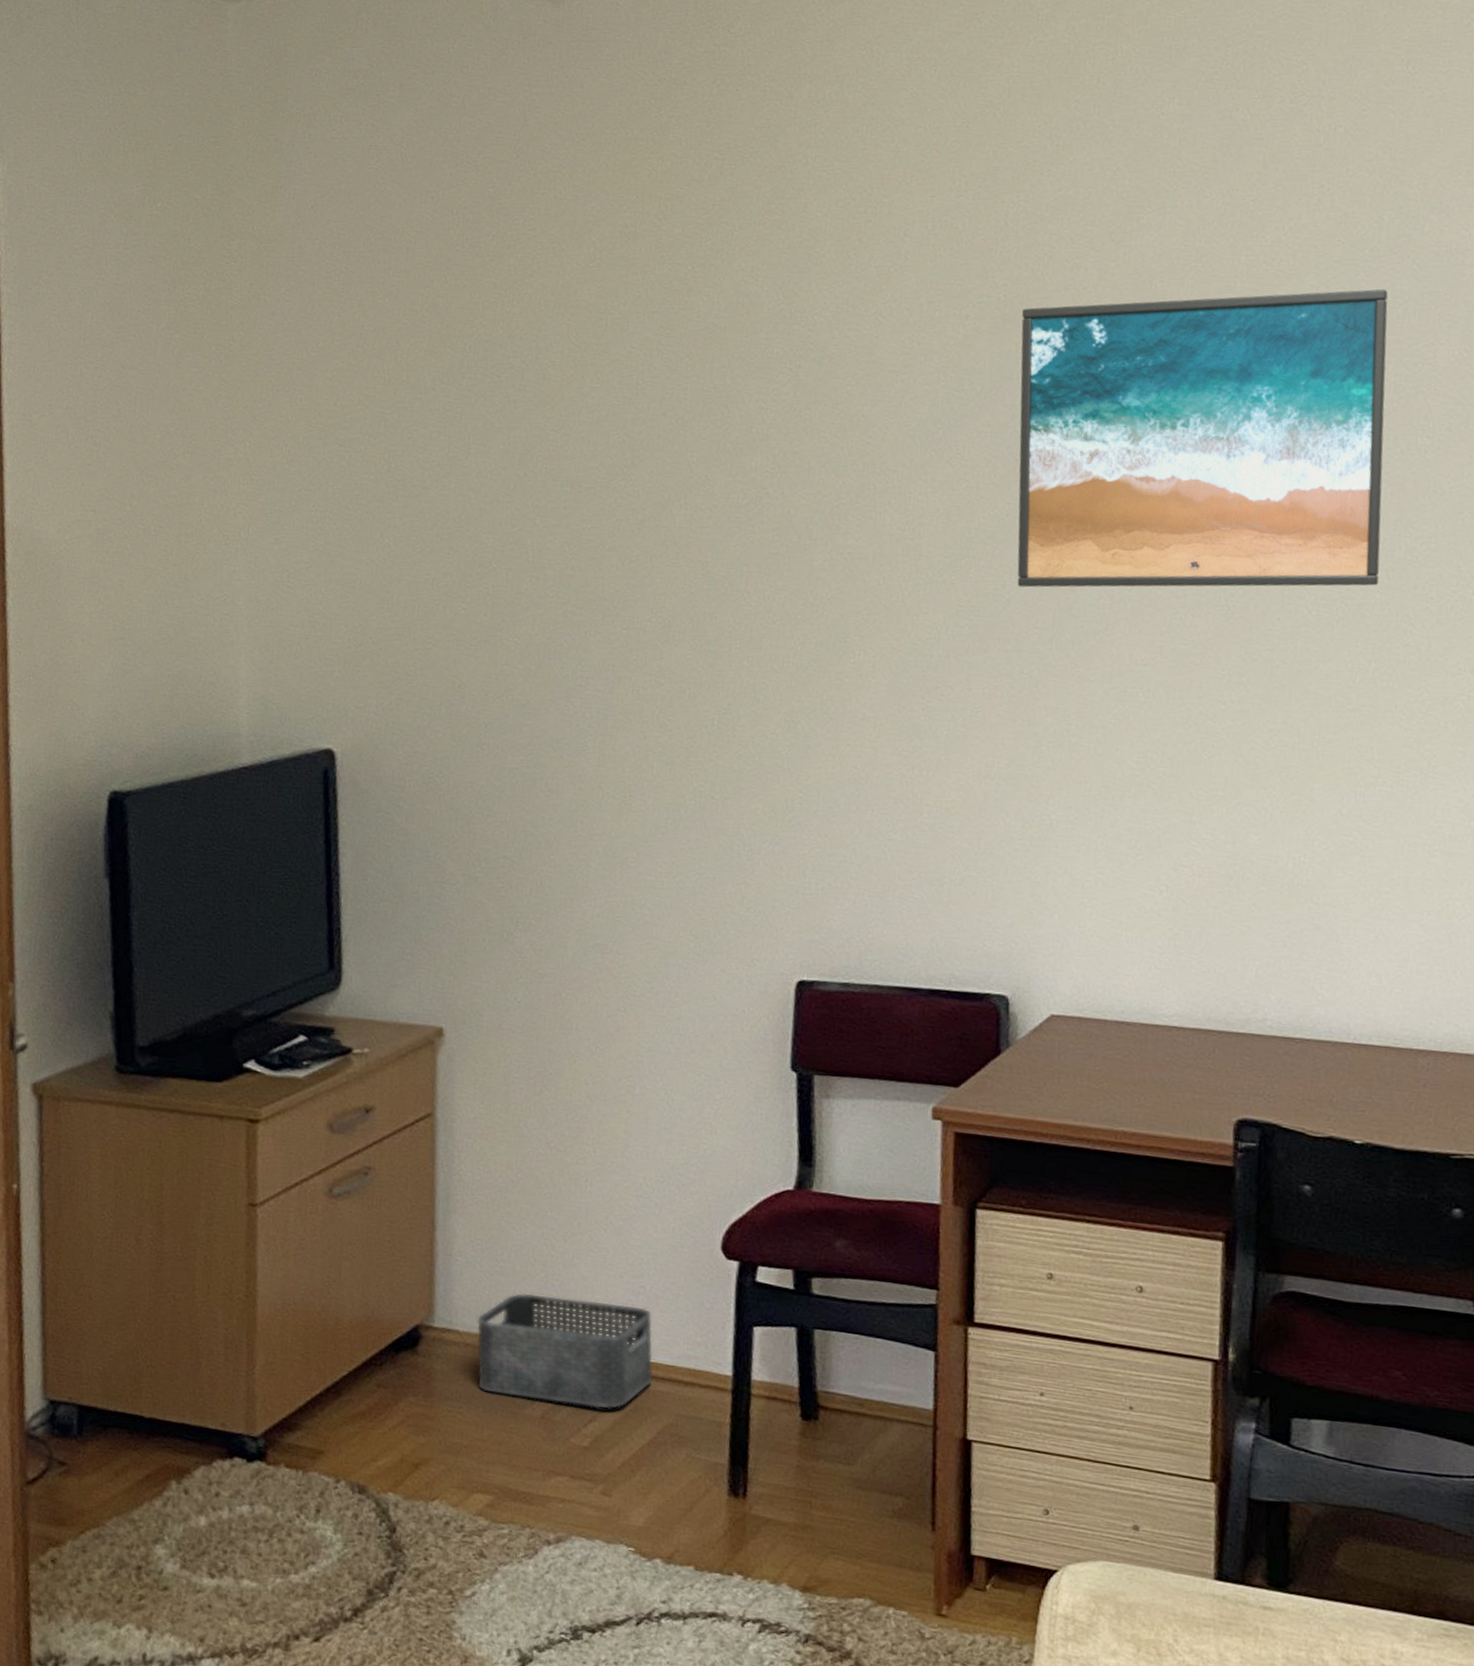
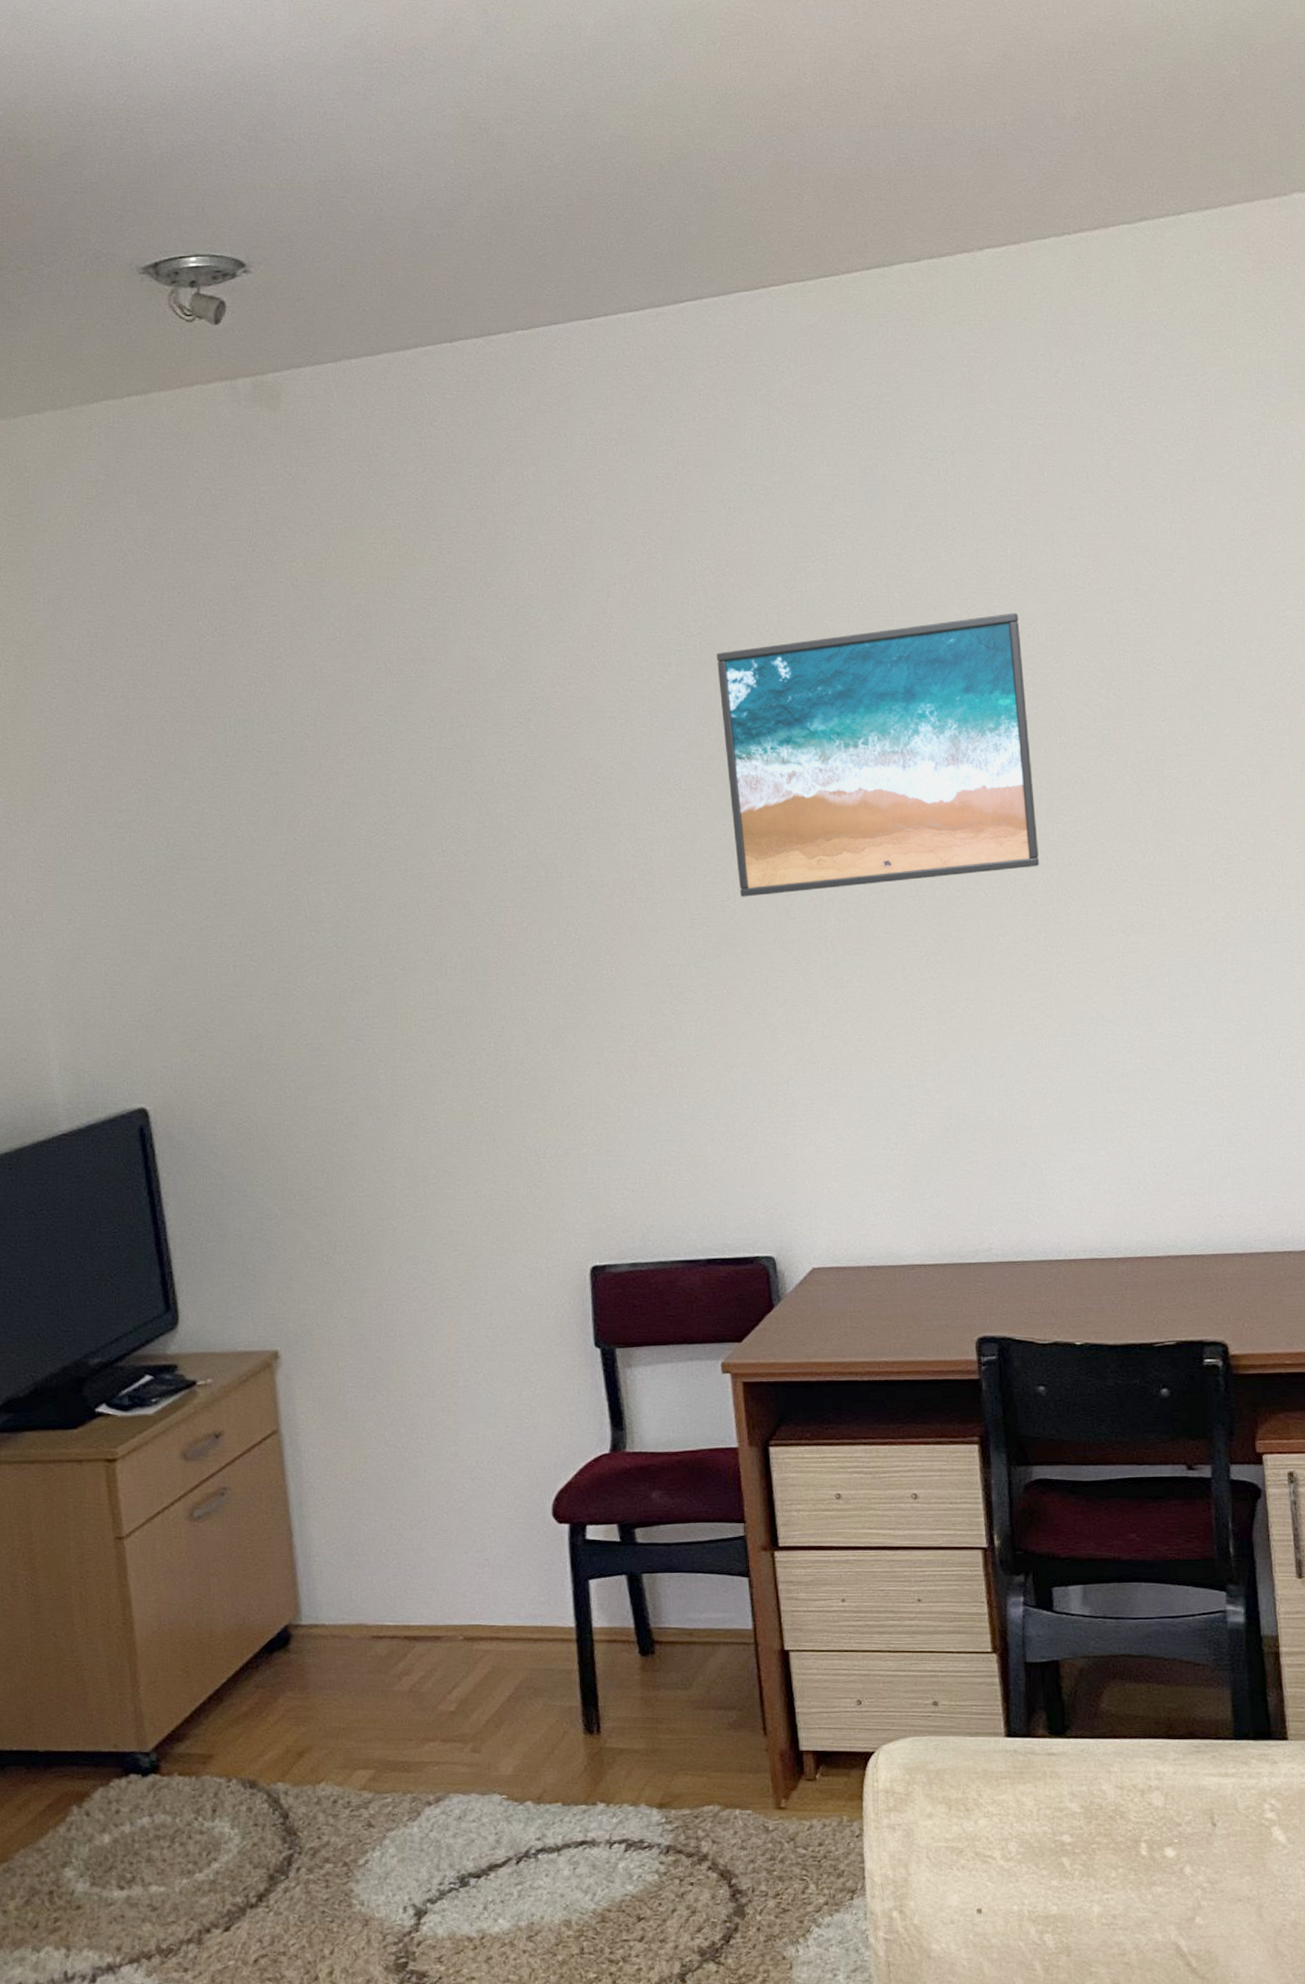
storage bin: present [476,1293,653,1409] -> none [340,1578,506,1676]

